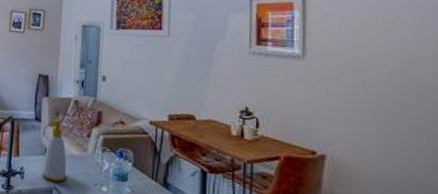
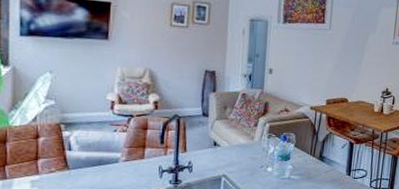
soap bottle: present [42,118,67,182] -> none [211,112,235,170]

